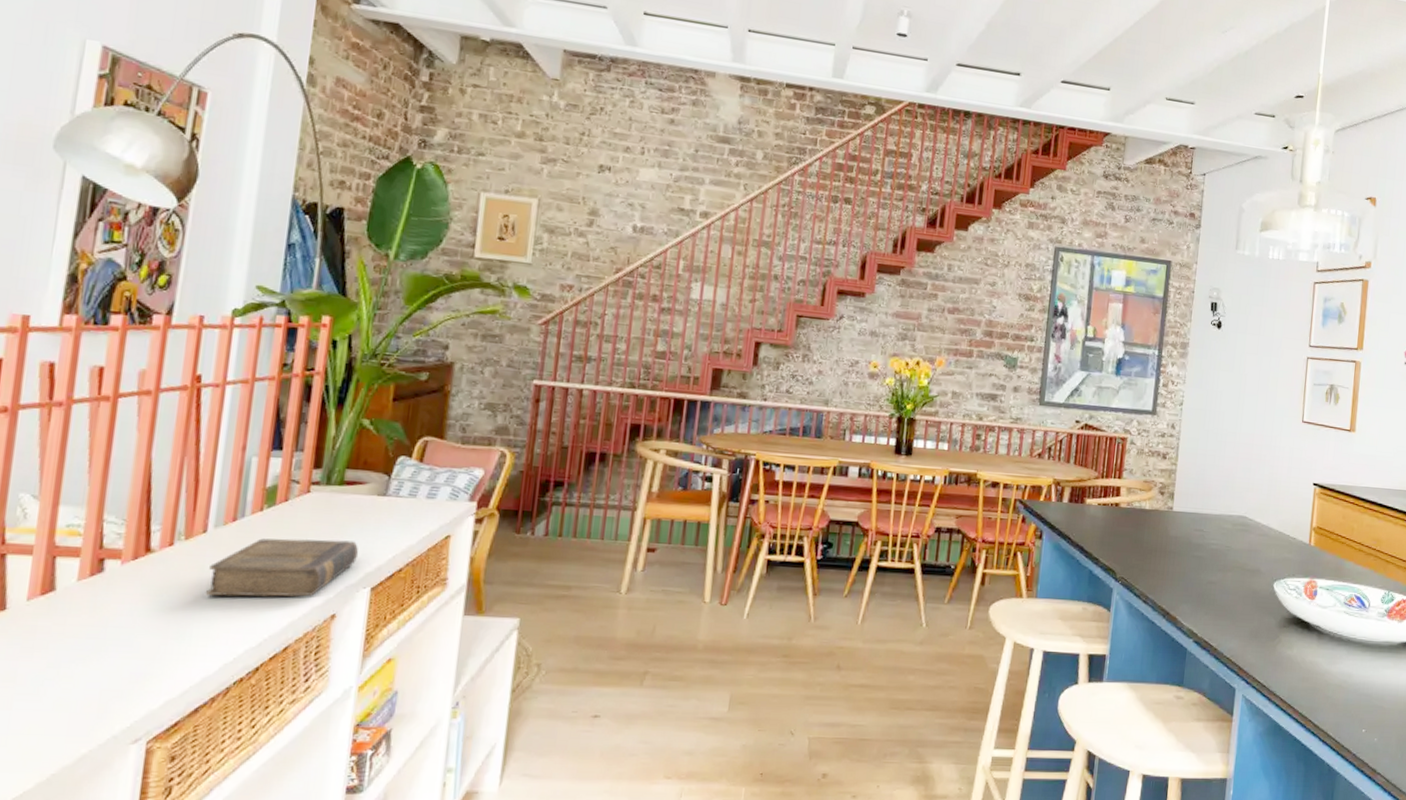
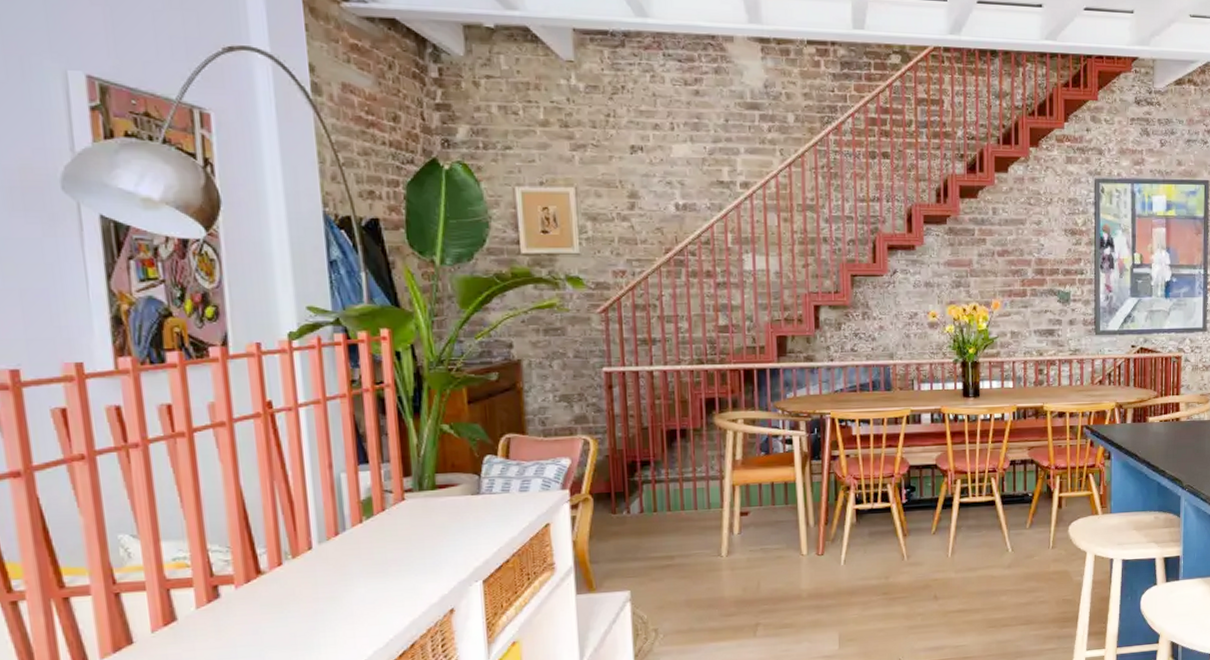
book: present [206,538,359,597] -> none [322,540,465,606]

